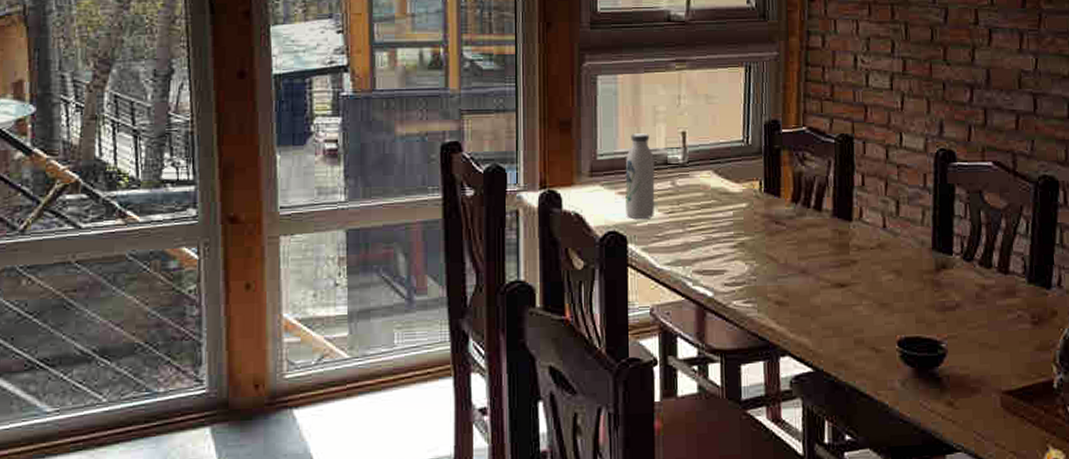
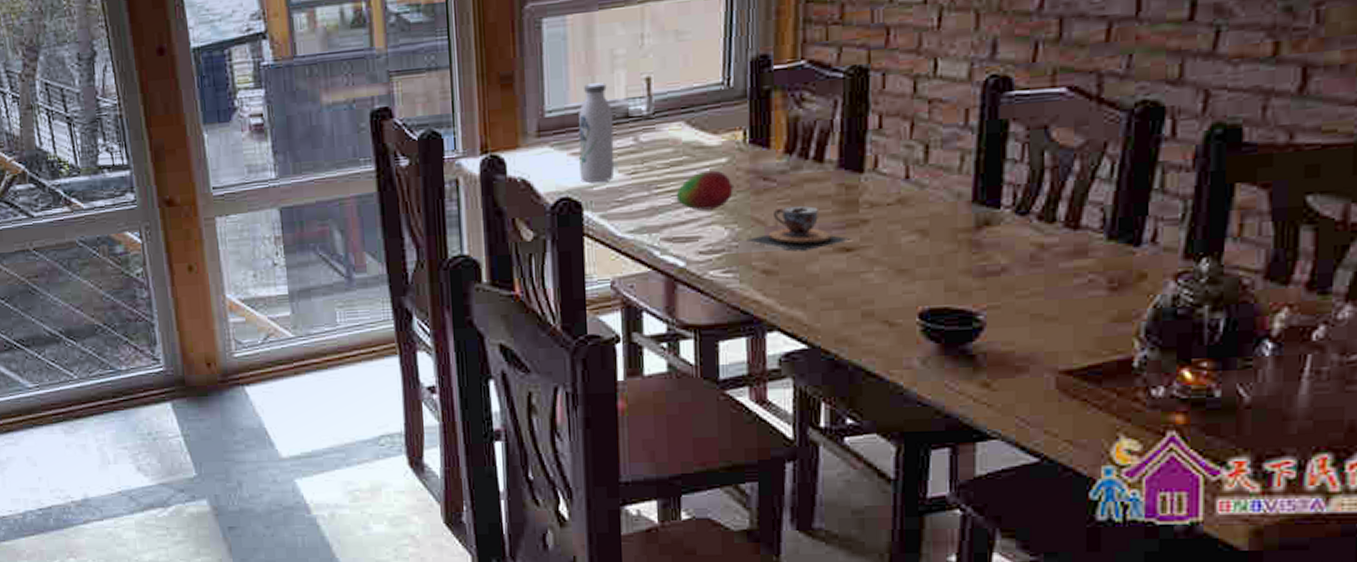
fruit: none [706,213,753,247] -> present [676,170,735,211]
teacup: none [763,246,844,286] -> present [746,205,851,252]

